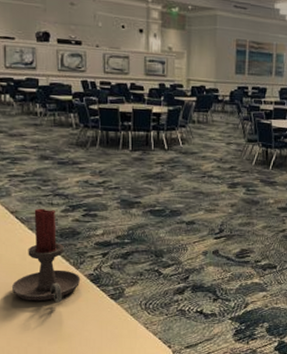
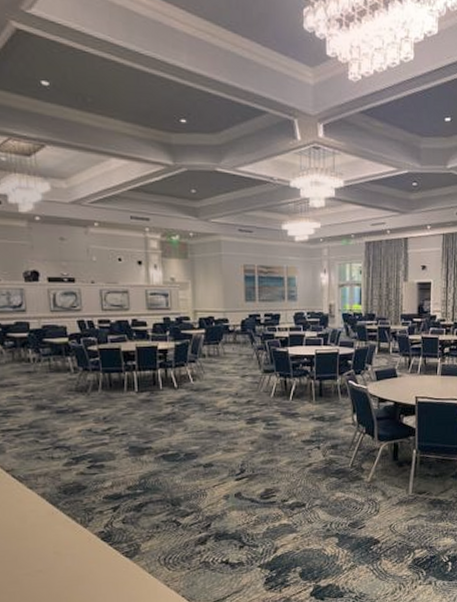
candle holder: present [11,208,81,303] -> none [11,463,90,569]

